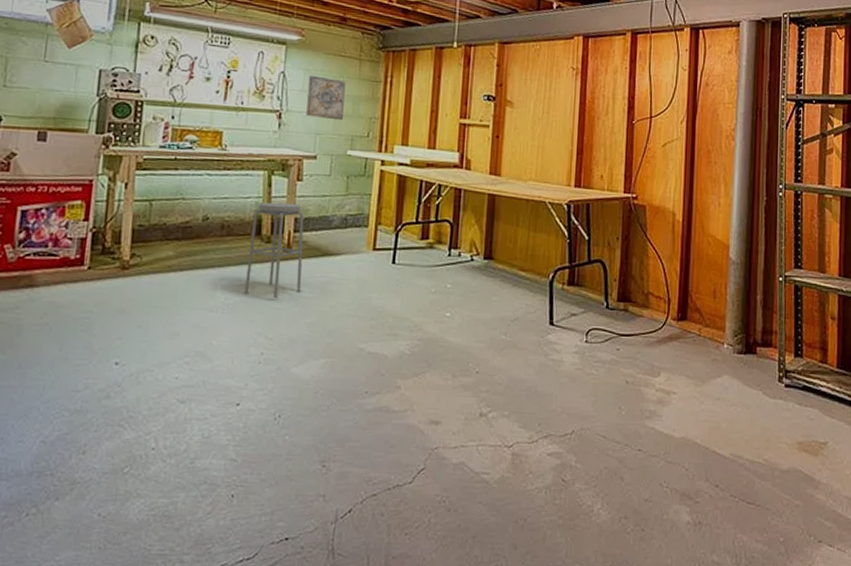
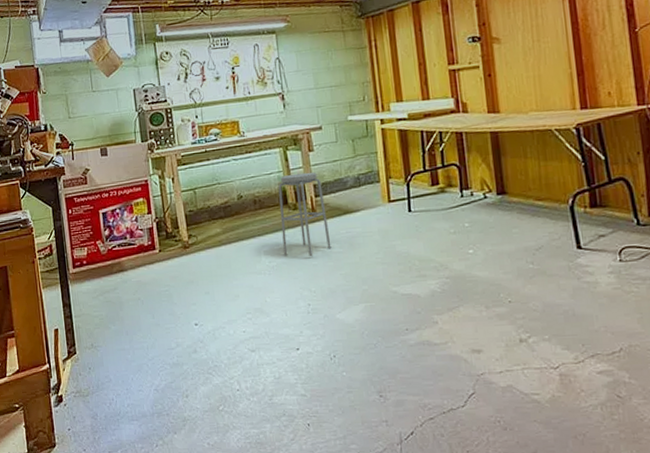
wall art: present [306,75,346,121] -> none [300,54,339,93]

